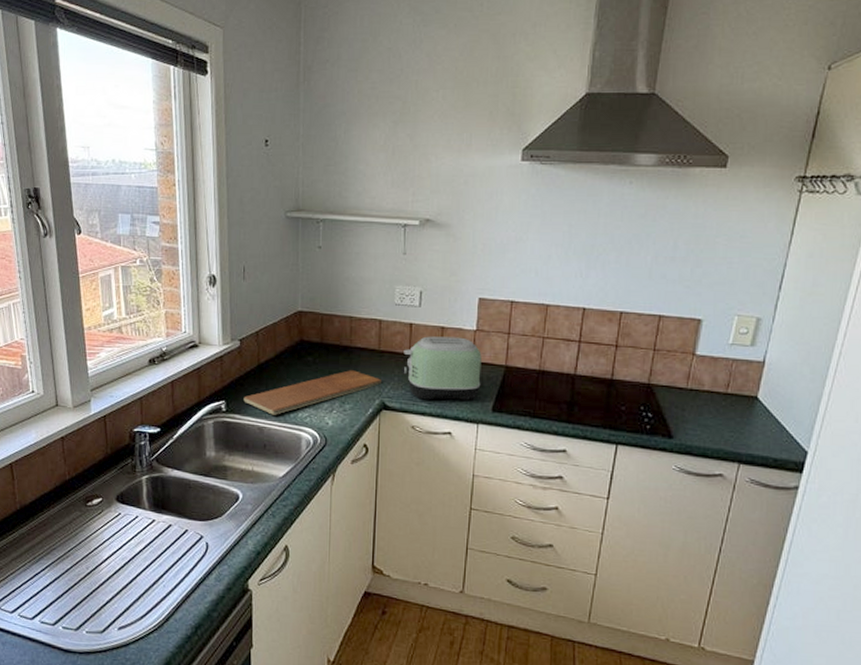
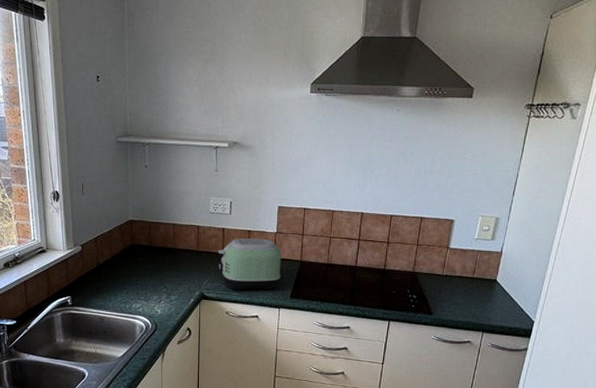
chopping board: present [243,370,381,415] -> none [86,268,200,307]

